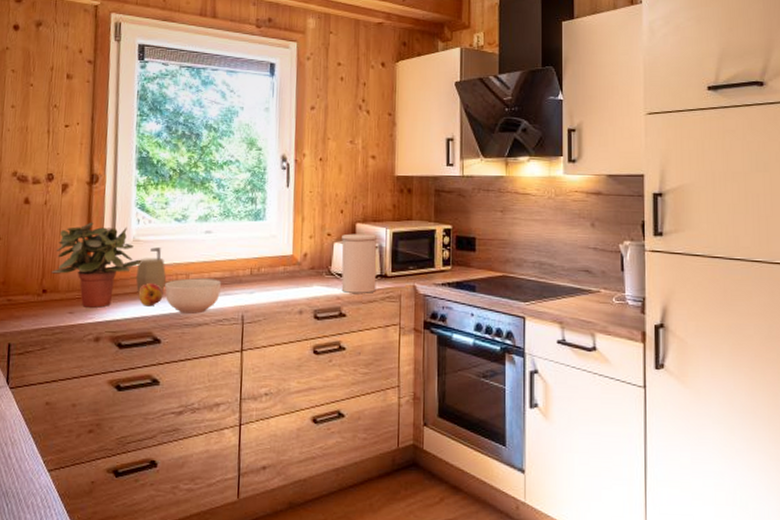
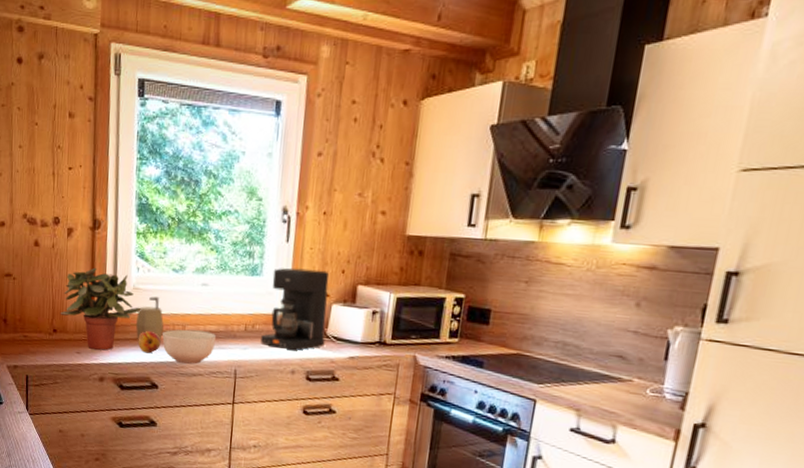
coffee maker: none [267,210,330,290] -> present [261,267,330,350]
canister: present [341,233,378,293] -> none [336,296,380,360]

